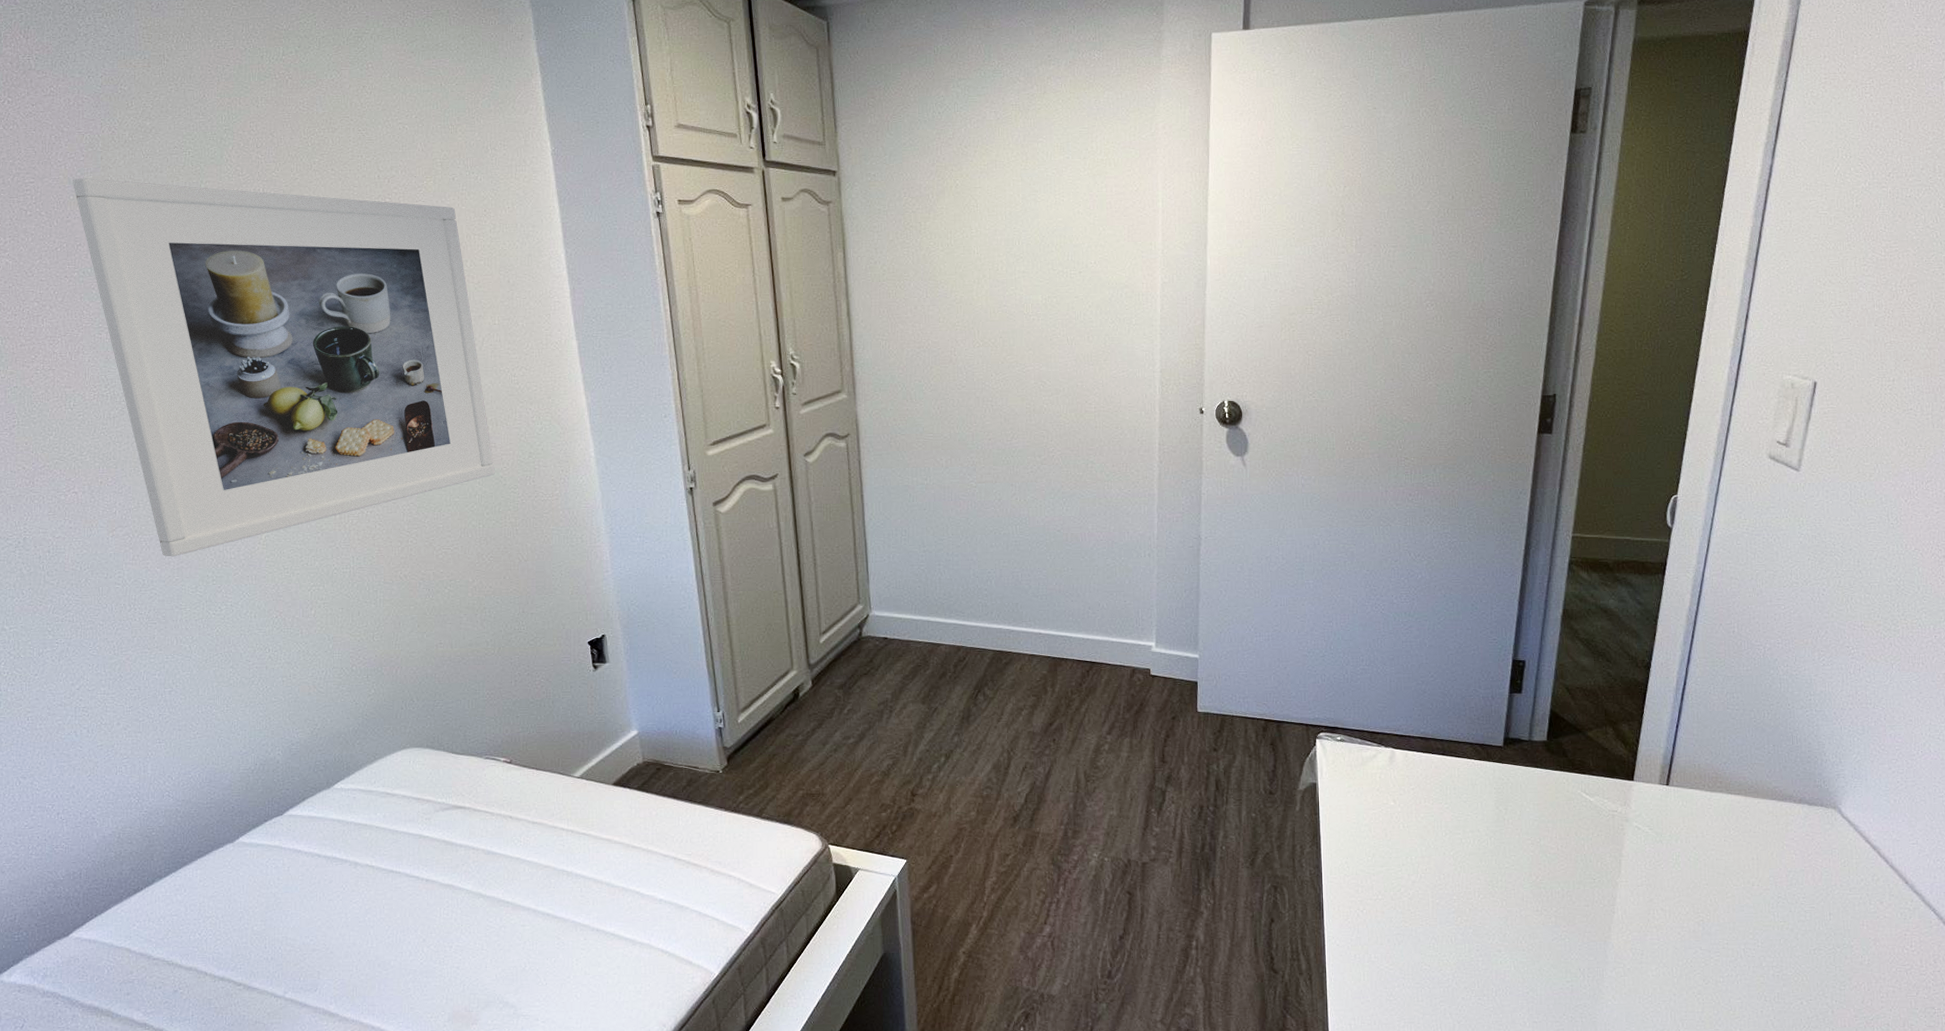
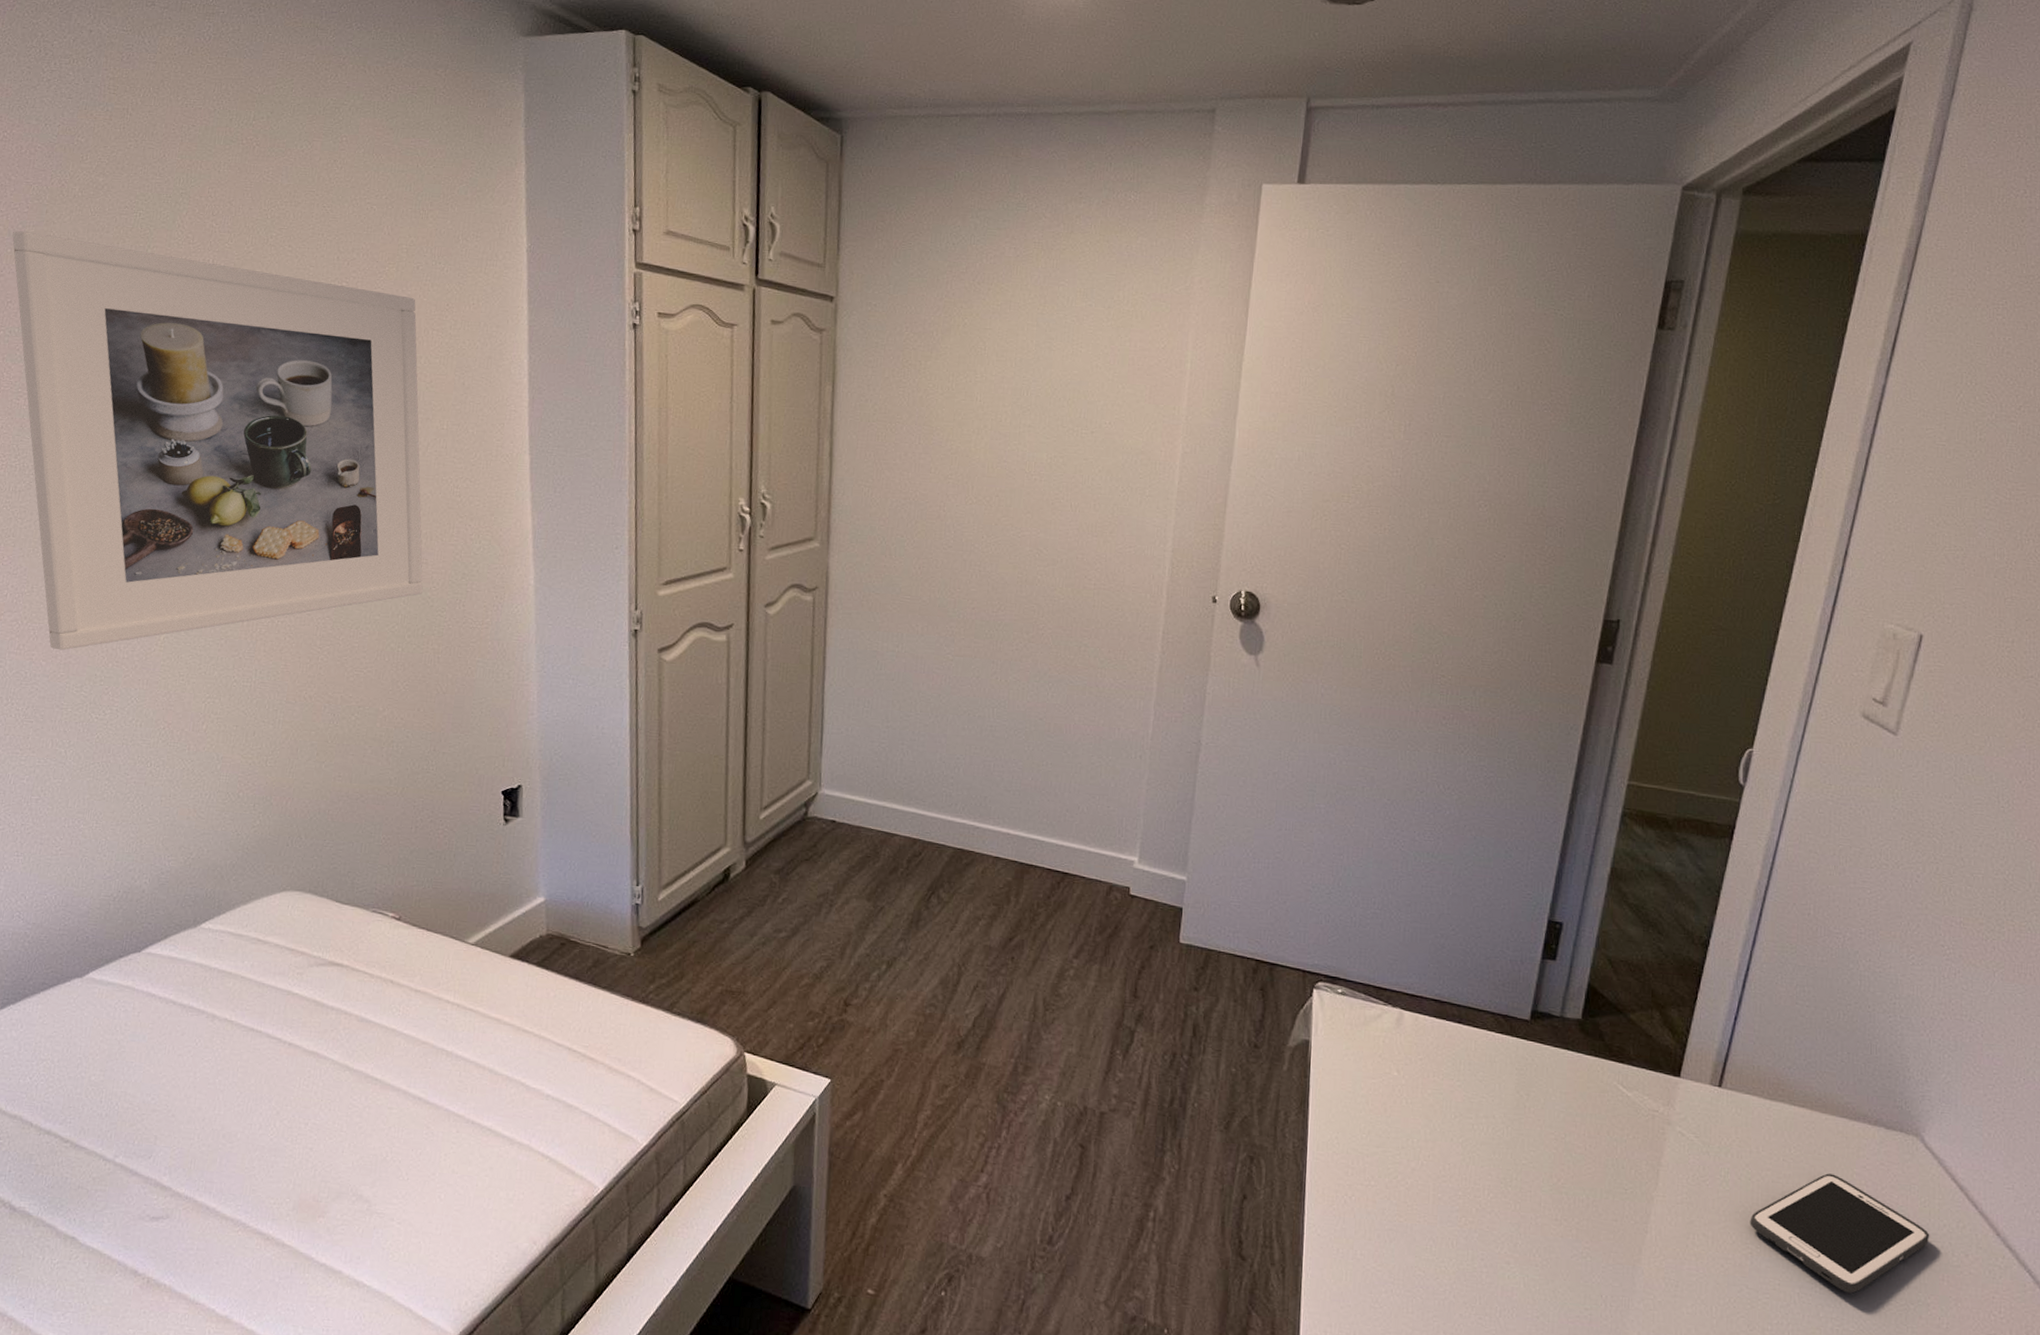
cell phone: none [1699,847,1850,944] -> present [1750,1173,1930,1294]

